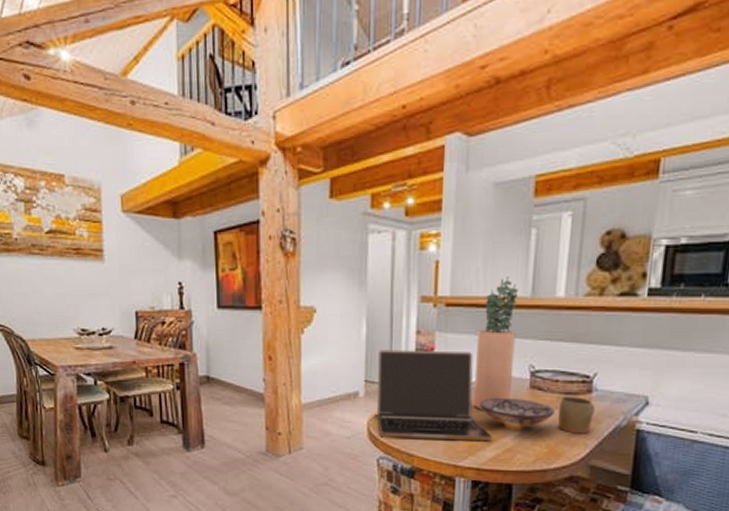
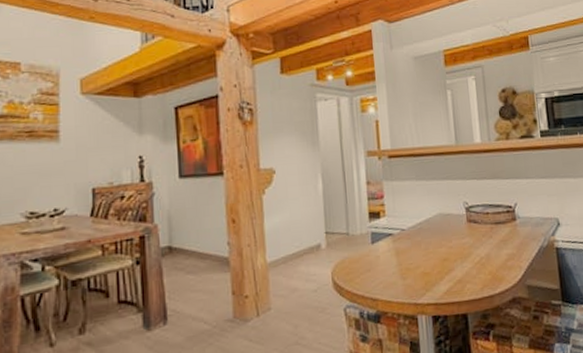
laptop: present [376,350,492,442] -> none [335,196,444,286]
vase: present [473,276,519,410] -> none [418,129,453,247]
bowl: present [479,397,555,430] -> none [427,232,490,262]
mug: present [557,397,595,434] -> none [492,225,521,259]

